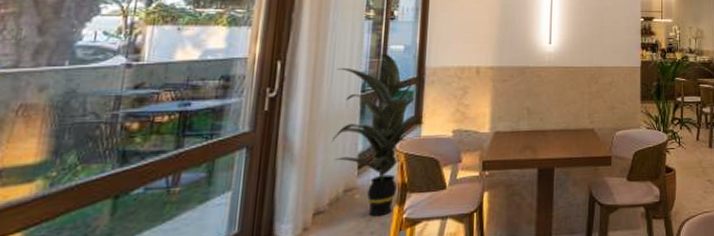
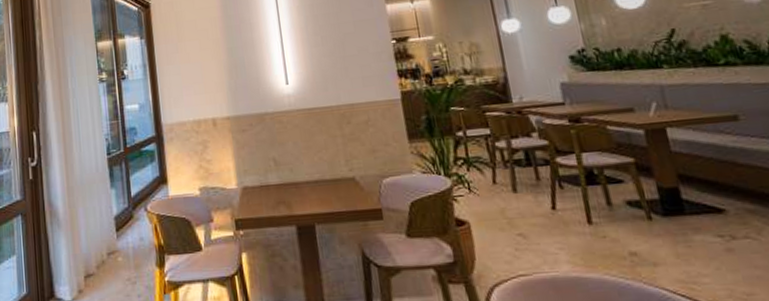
indoor plant: present [331,54,426,217] -> none [83,114,171,280]

